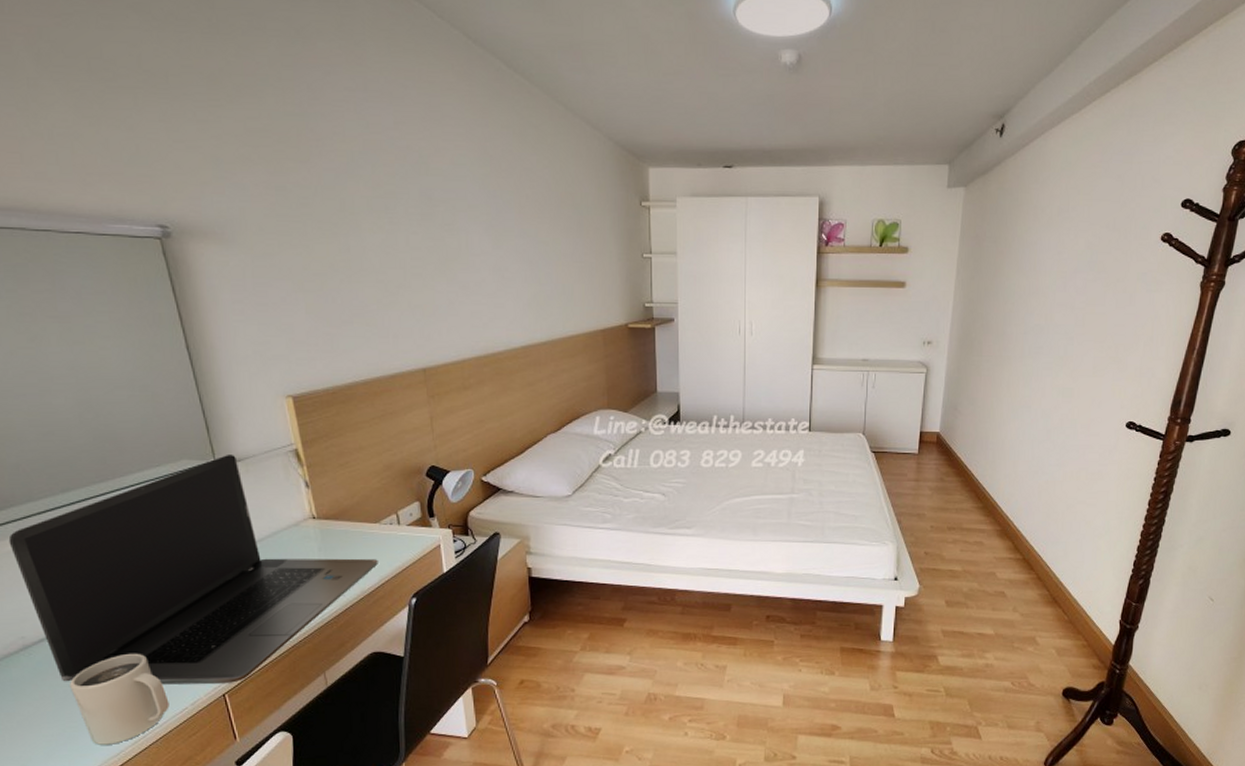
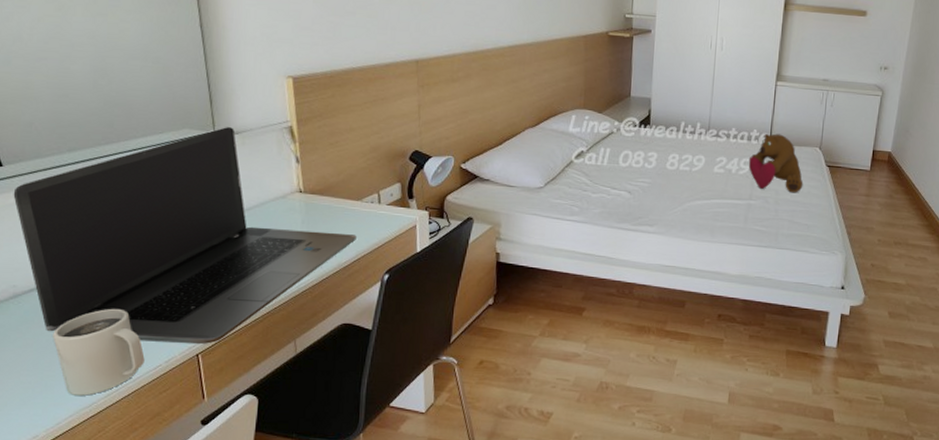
bear: none [788,421,848,483] -> present [748,133,803,193]

